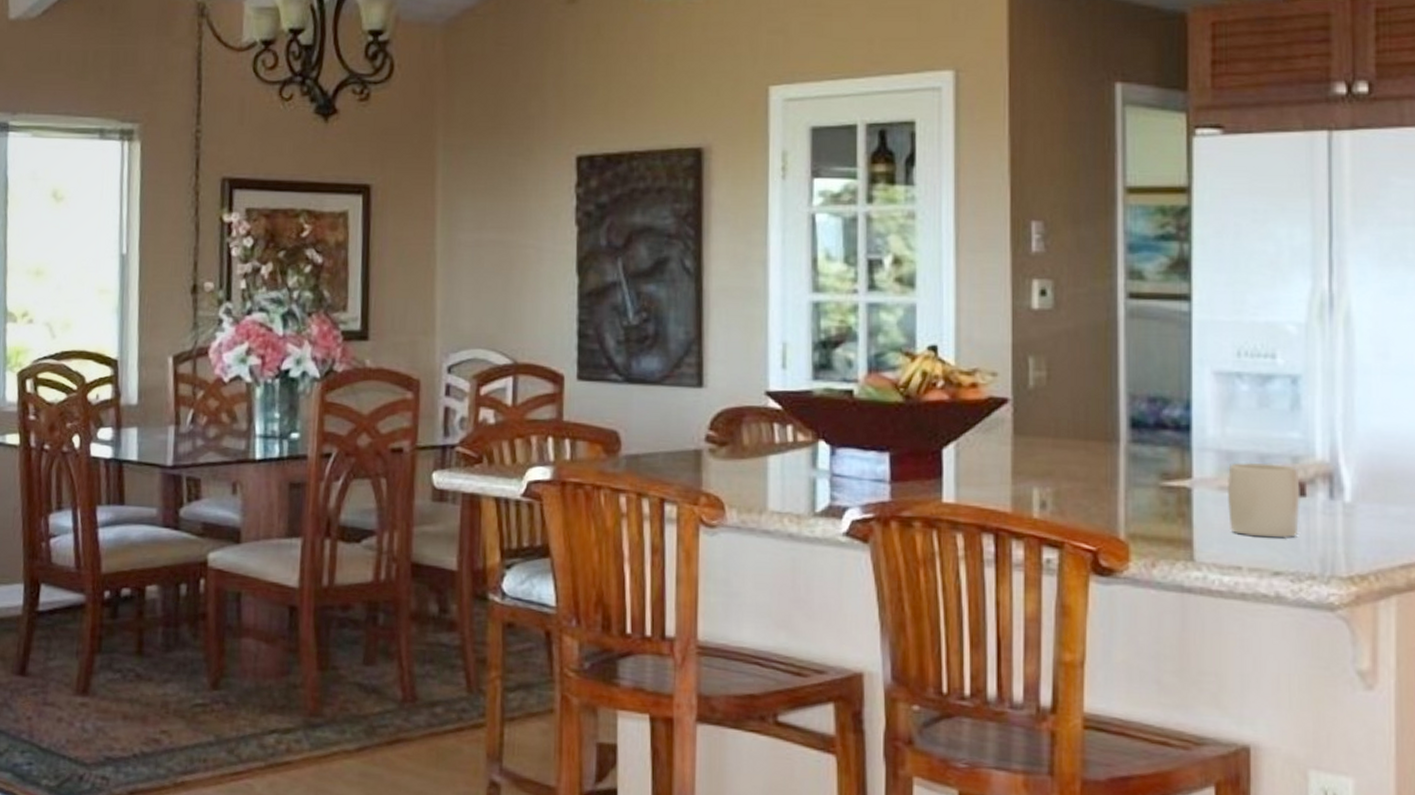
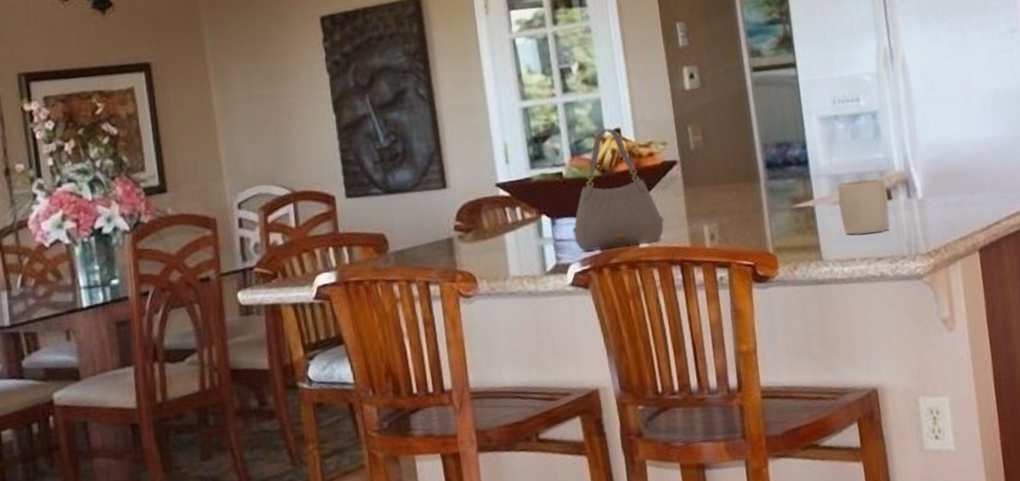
handbag: none [855,343,981,499] -> present [571,128,665,252]

